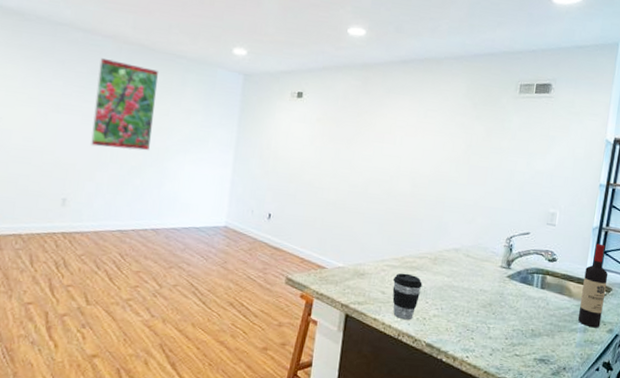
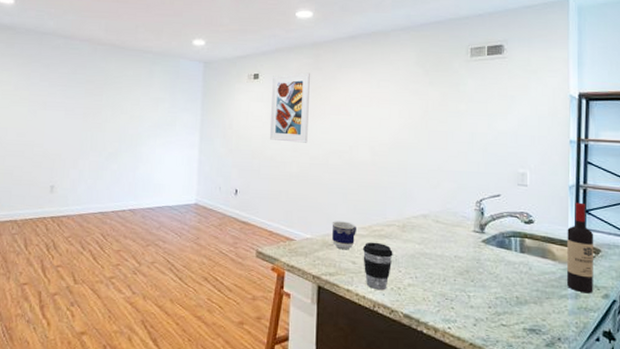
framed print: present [91,57,159,151] -> none [73,59,129,138]
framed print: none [309,95,357,170] -> present [269,72,310,143]
cup: none [364,250,389,280] -> present [332,221,356,250]

